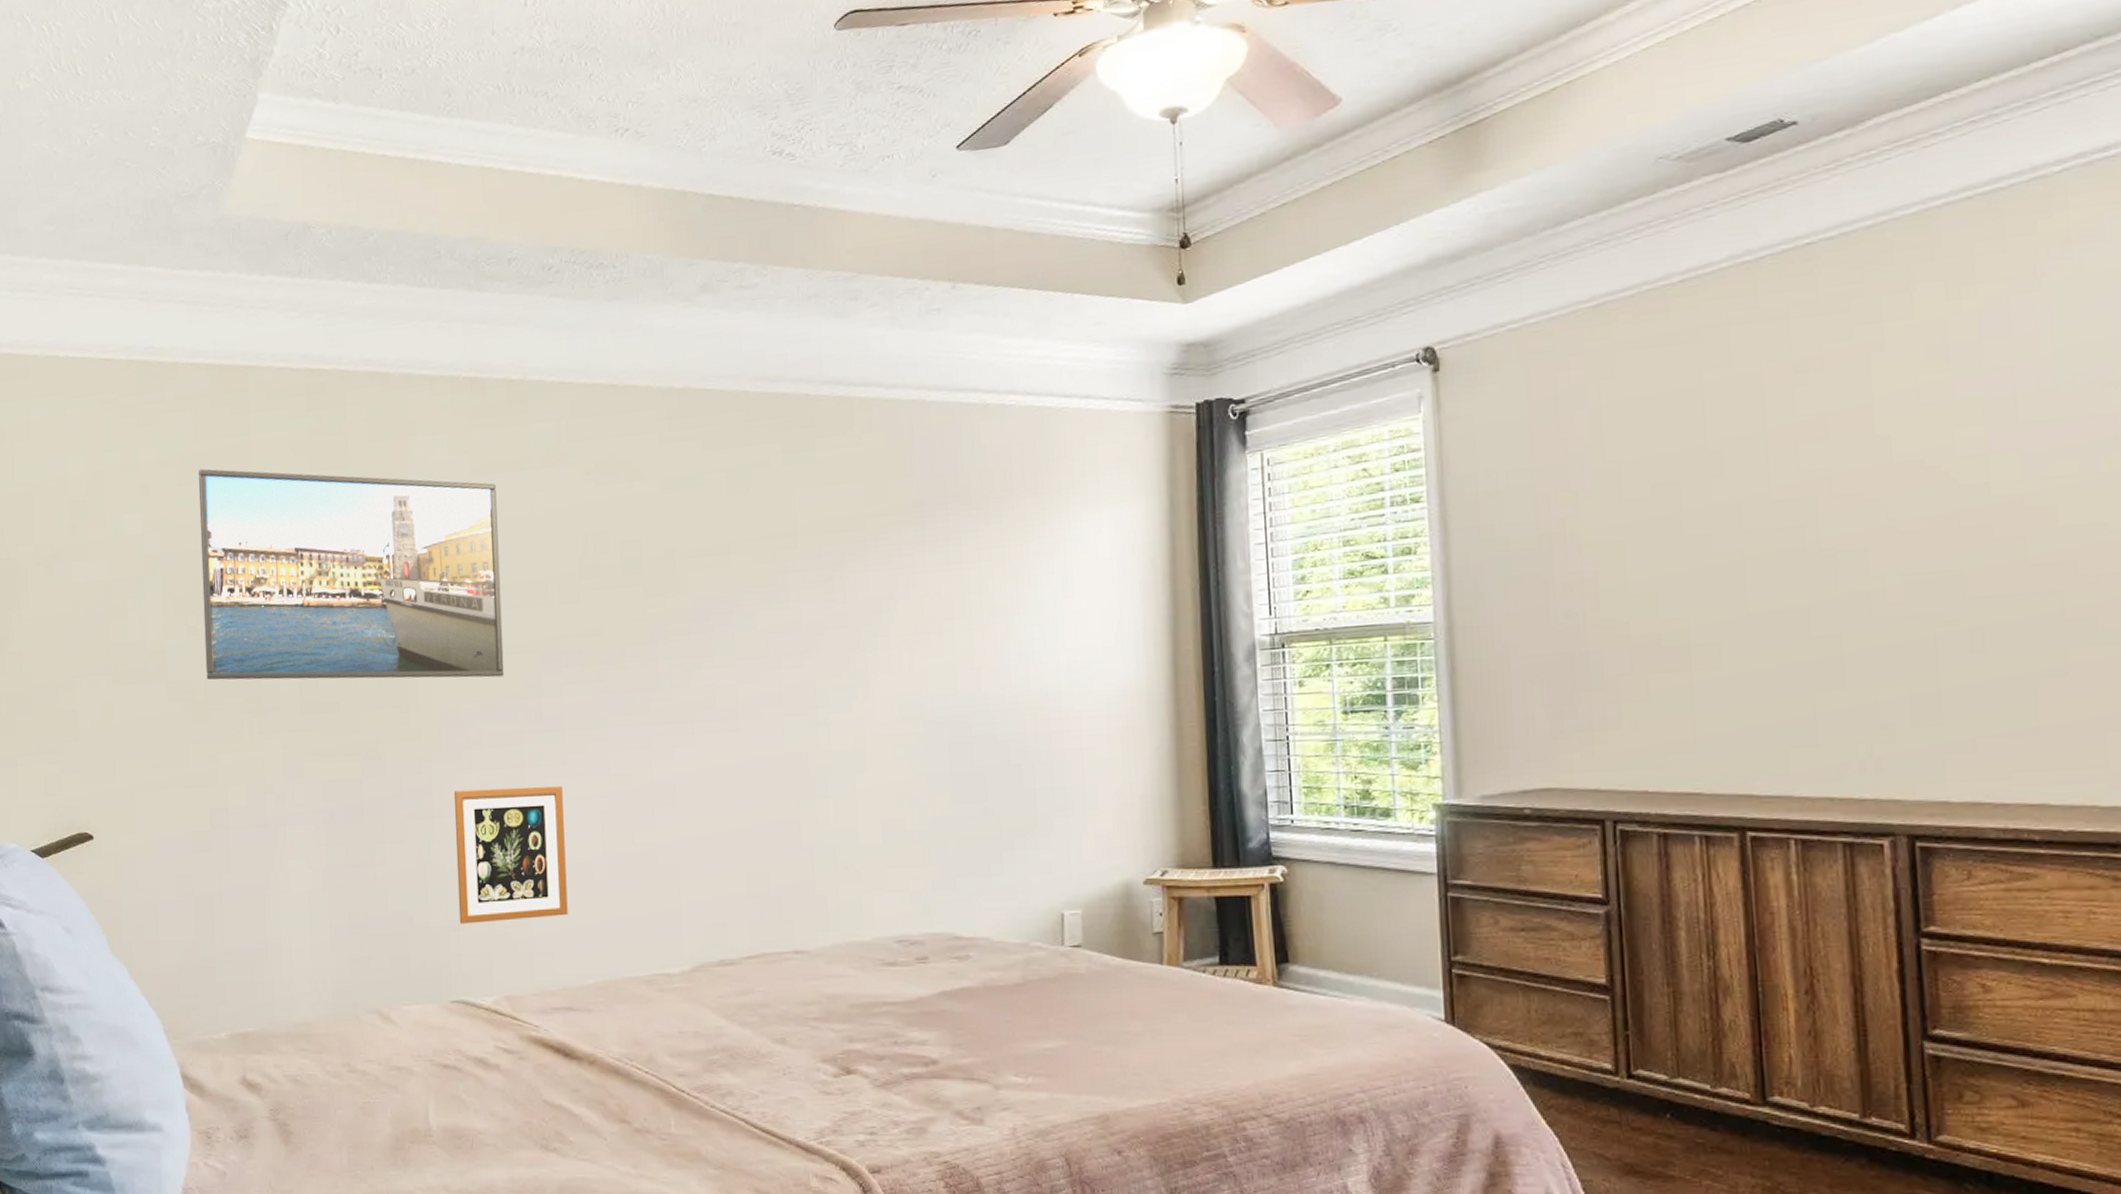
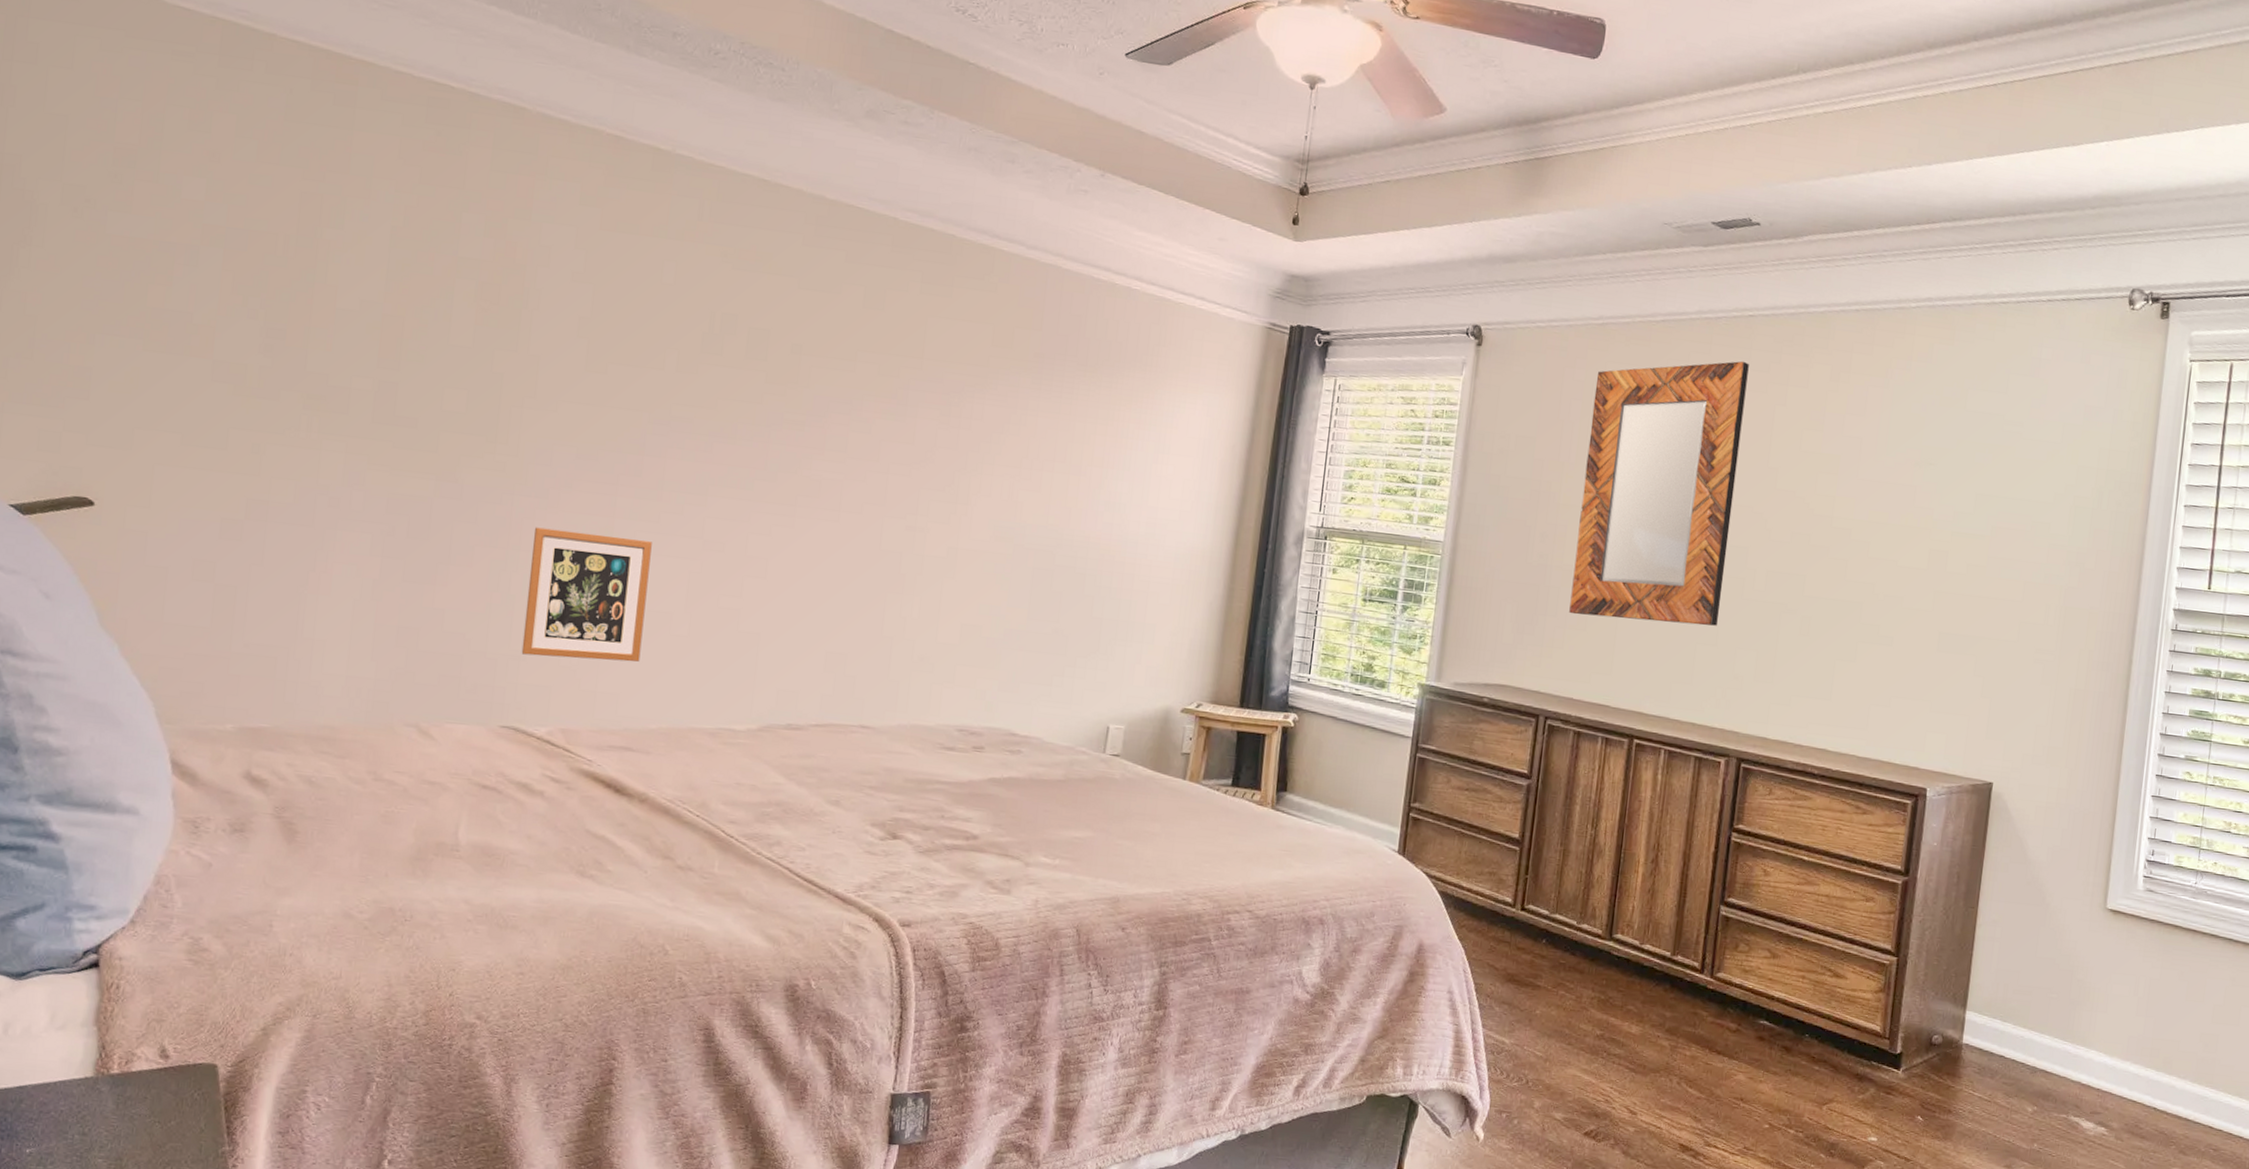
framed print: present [198,469,505,680] -> none [262,151,626,428]
home mirror: none [1601,305,1840,682] -> present [1569,361,1749,626]

